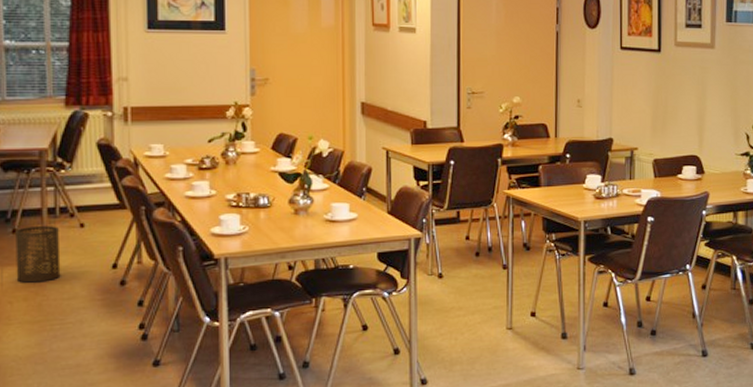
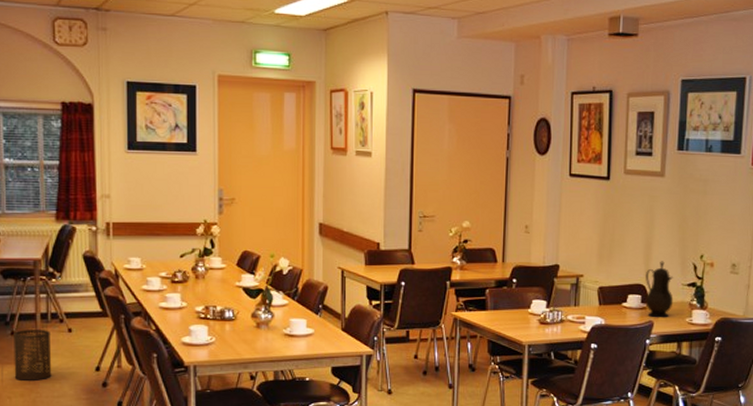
coffeepot: none [700,131,728,189] -> present [645,261,674,318]

